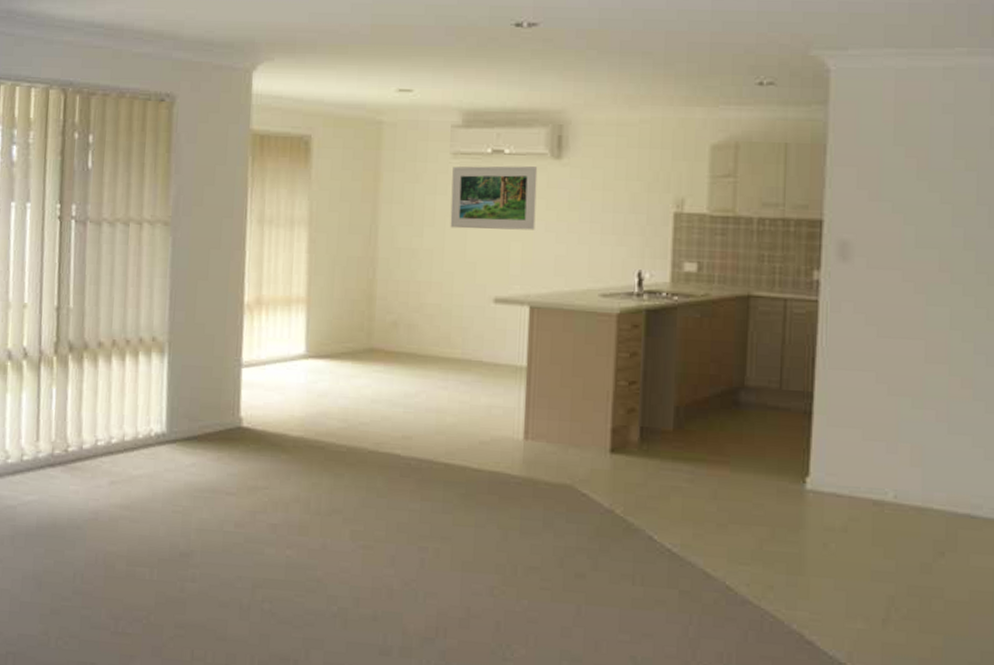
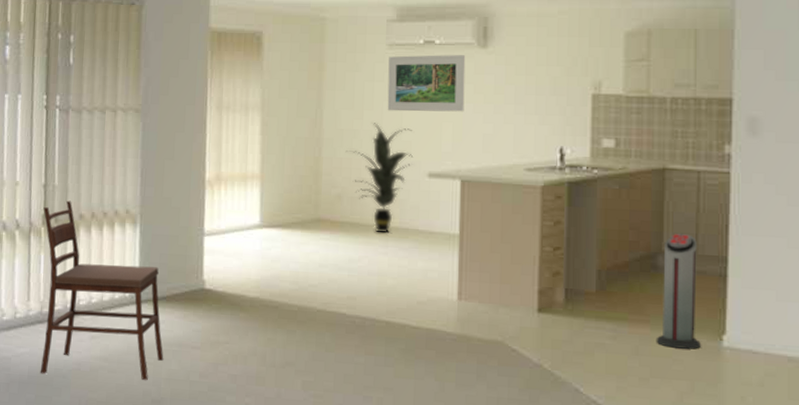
dining chair: none [50,326,194,532] -> present [40,200,164,381]
indoor plant: none [404,241,479,364] -> present [346,123,414,233]
air purifier: none [735,366,783,493] -> present [656,233,701,350]

